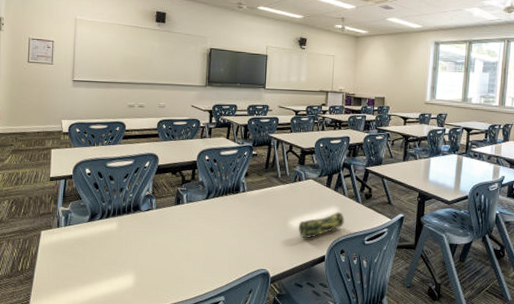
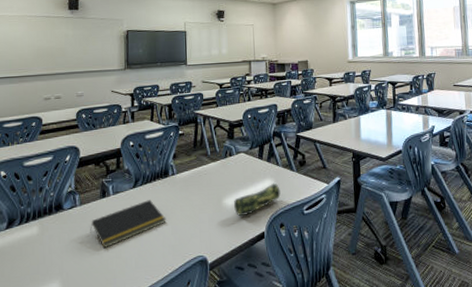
notepad: none [164,212,234,250] -> present [90,200,166,248]

